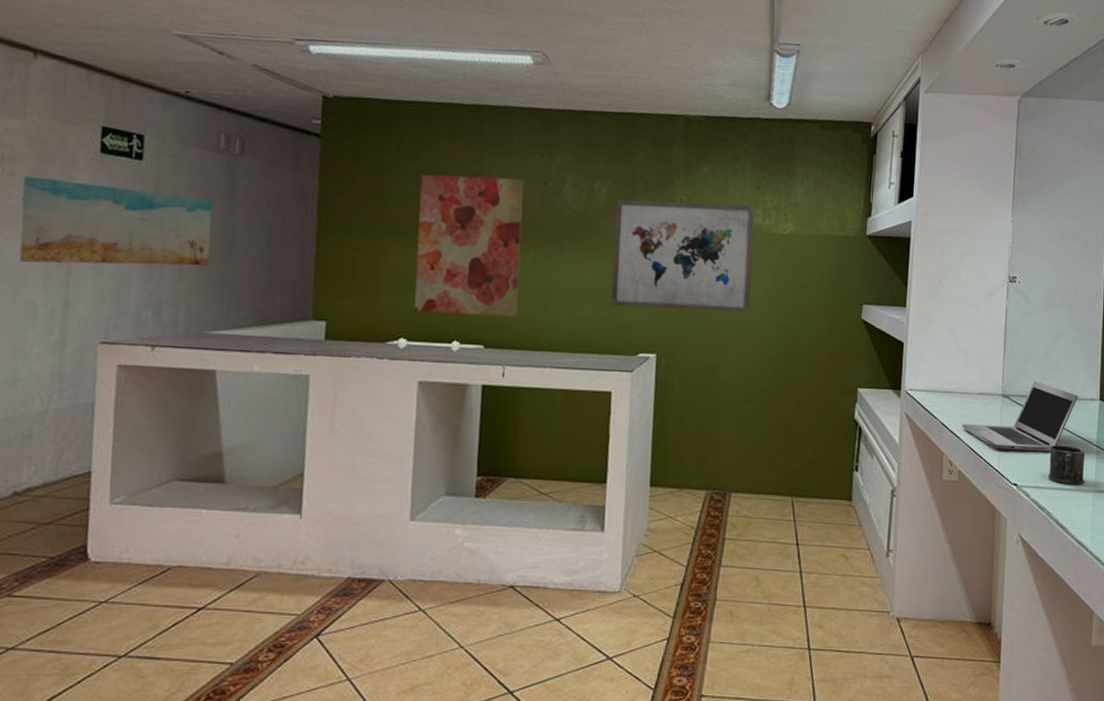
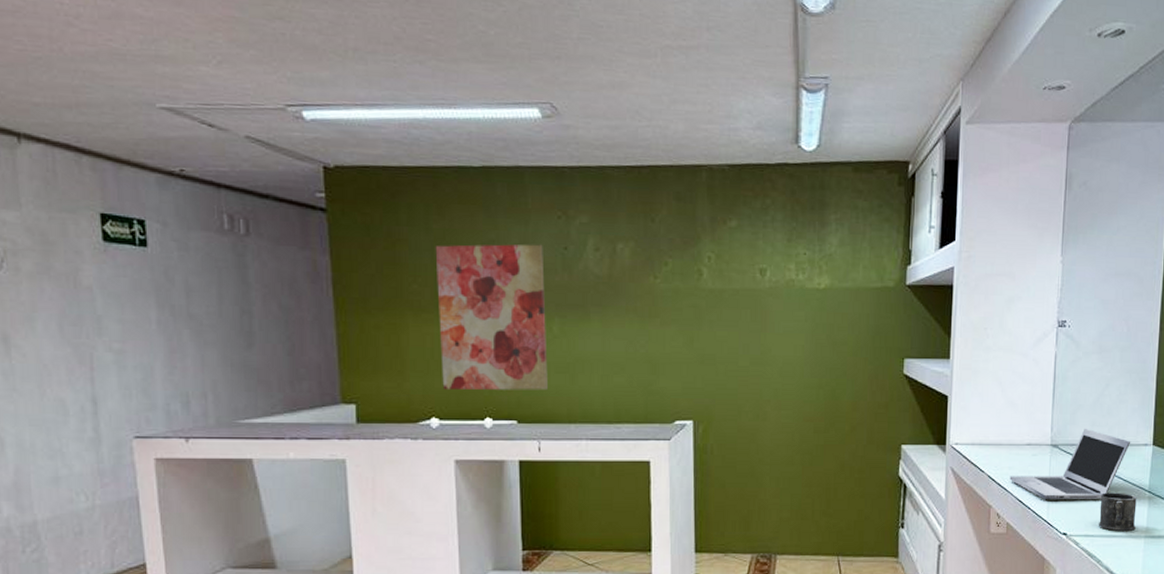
wall art: present [19,175,213,266] -> none [29,270,230,361]
wall art: present [610,199,755,313] -> none [640,259,788,374]

